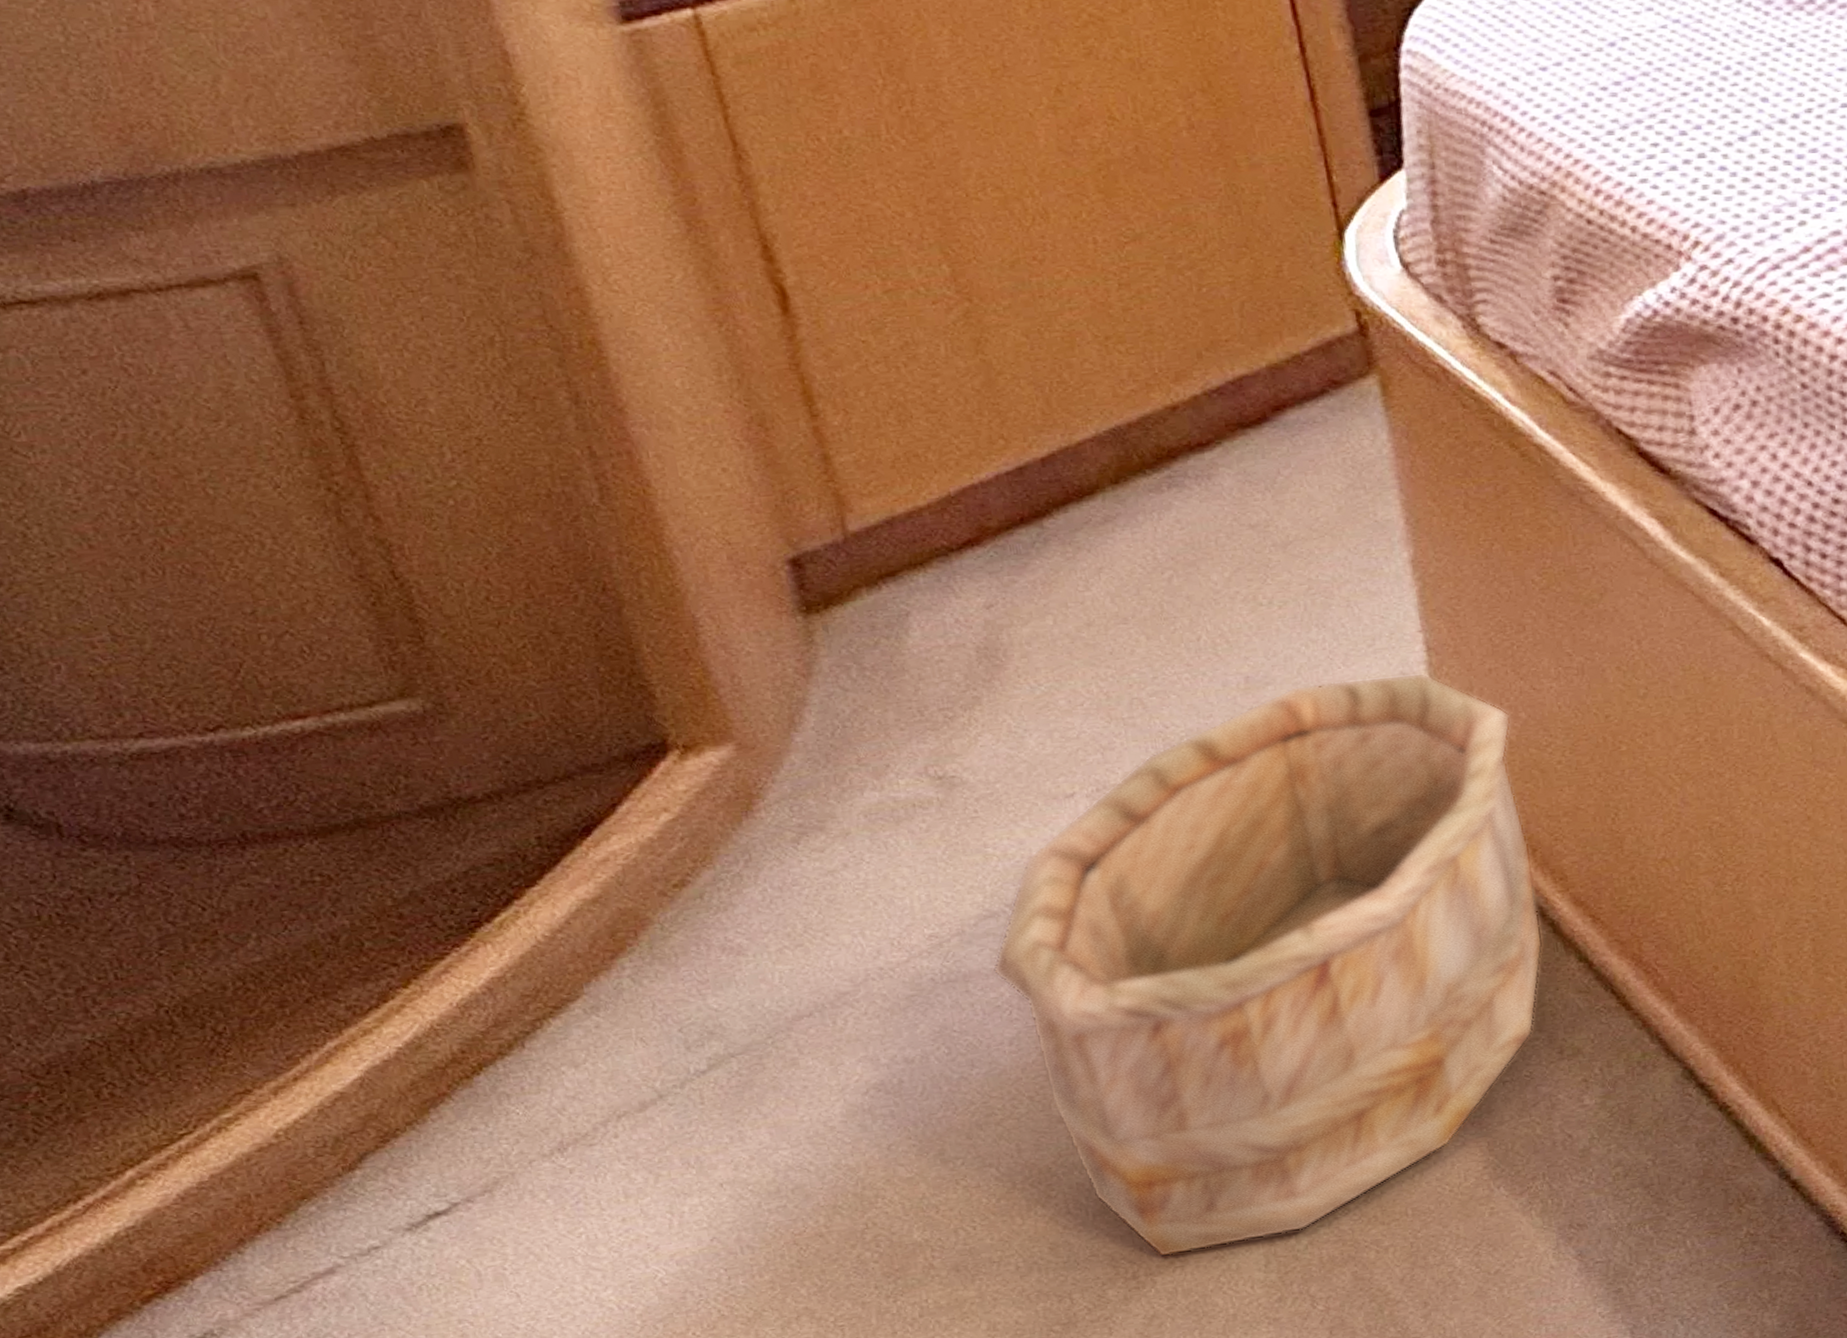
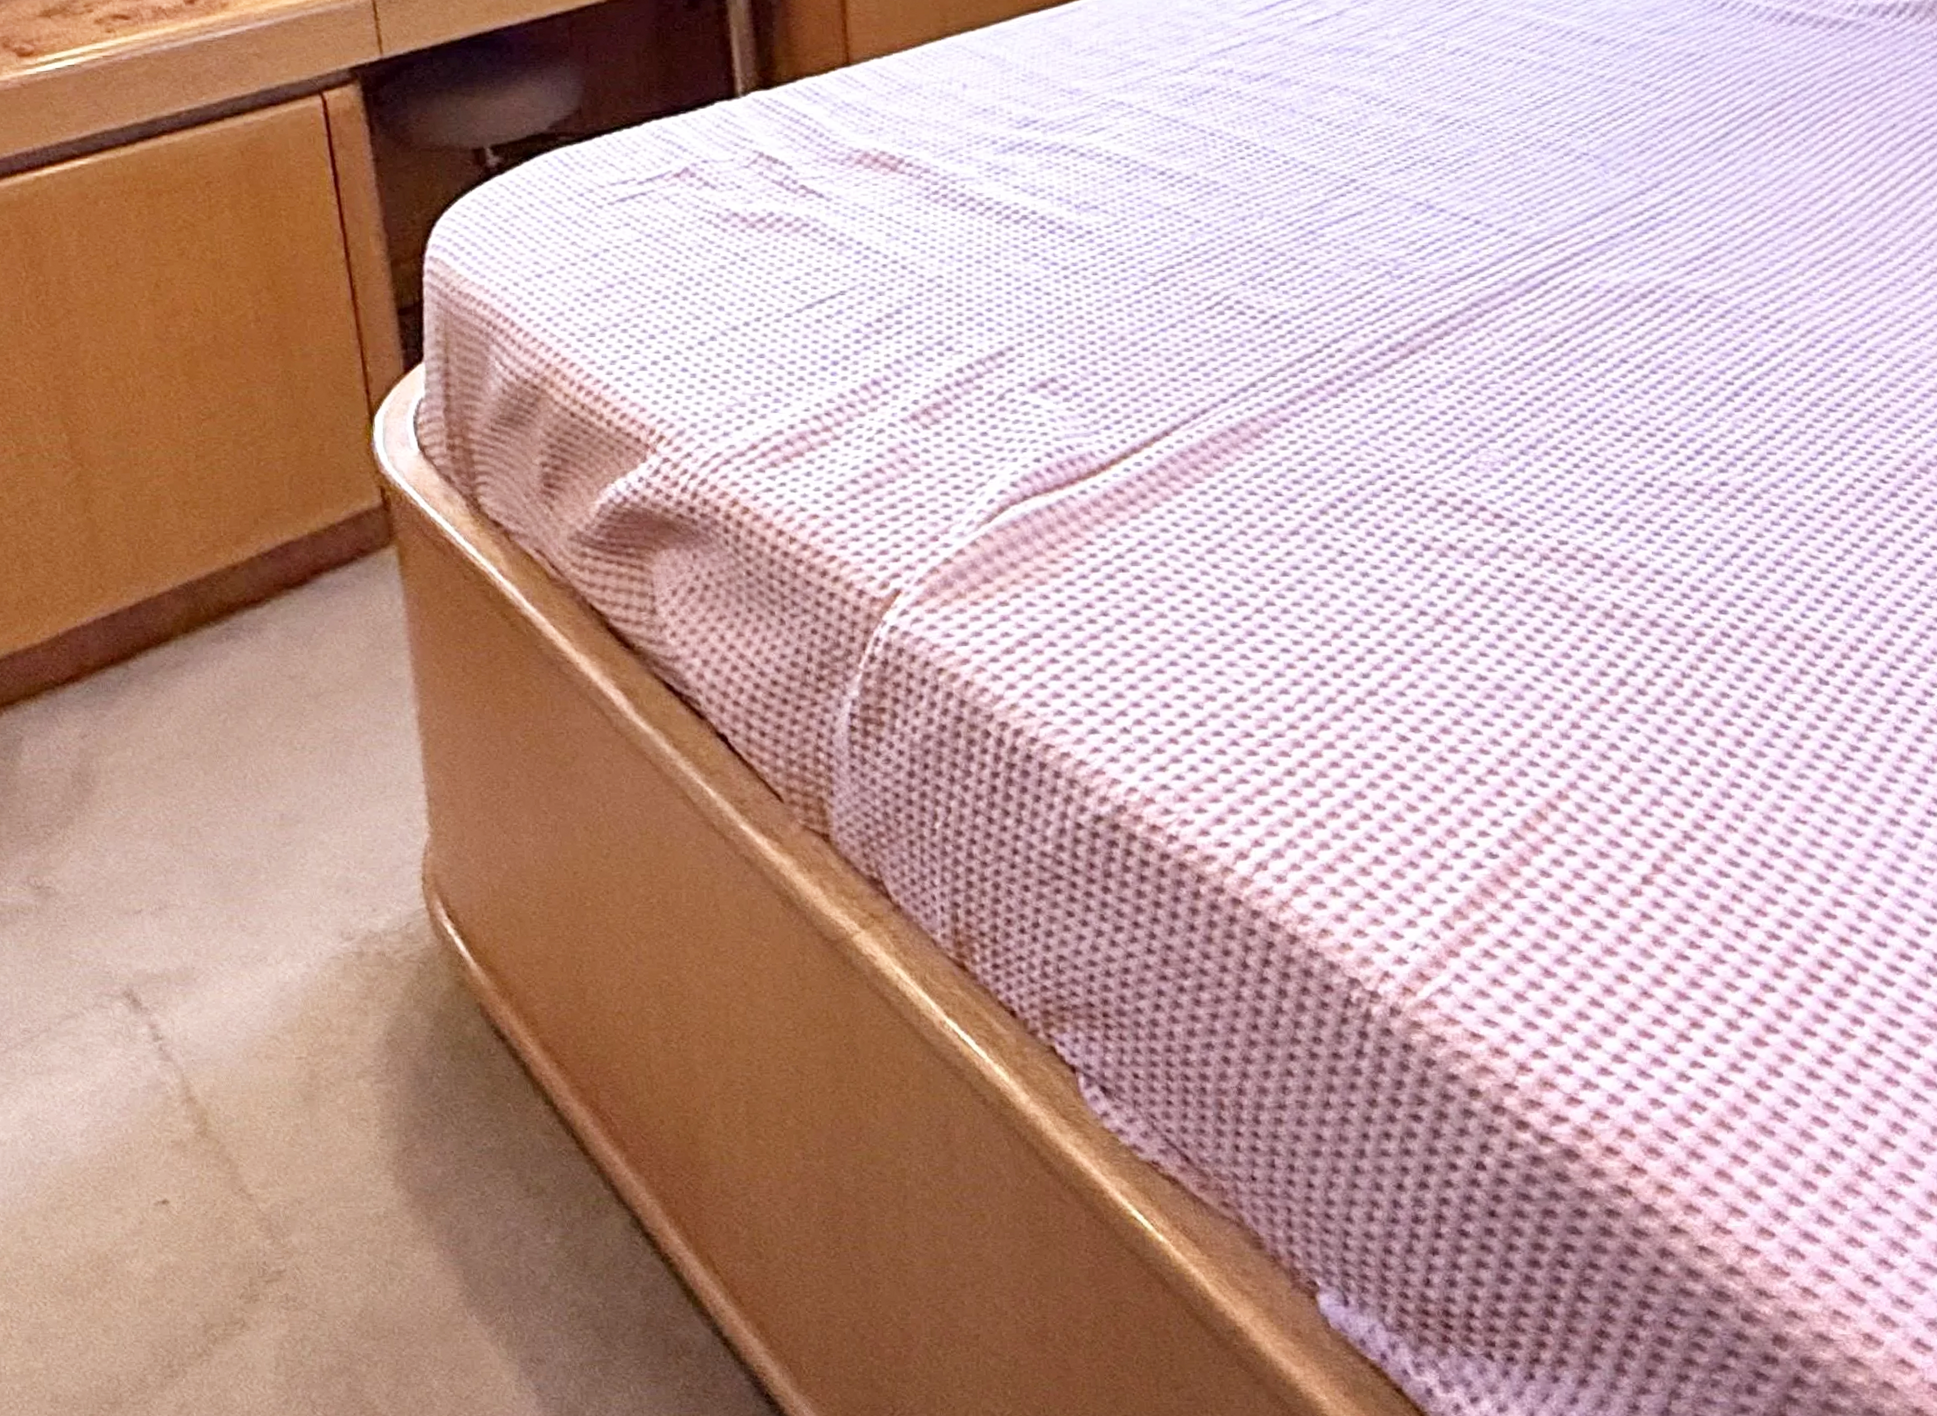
wooden bucket: present [992,672,1543,1258] -> none [70,820,516,1350]

